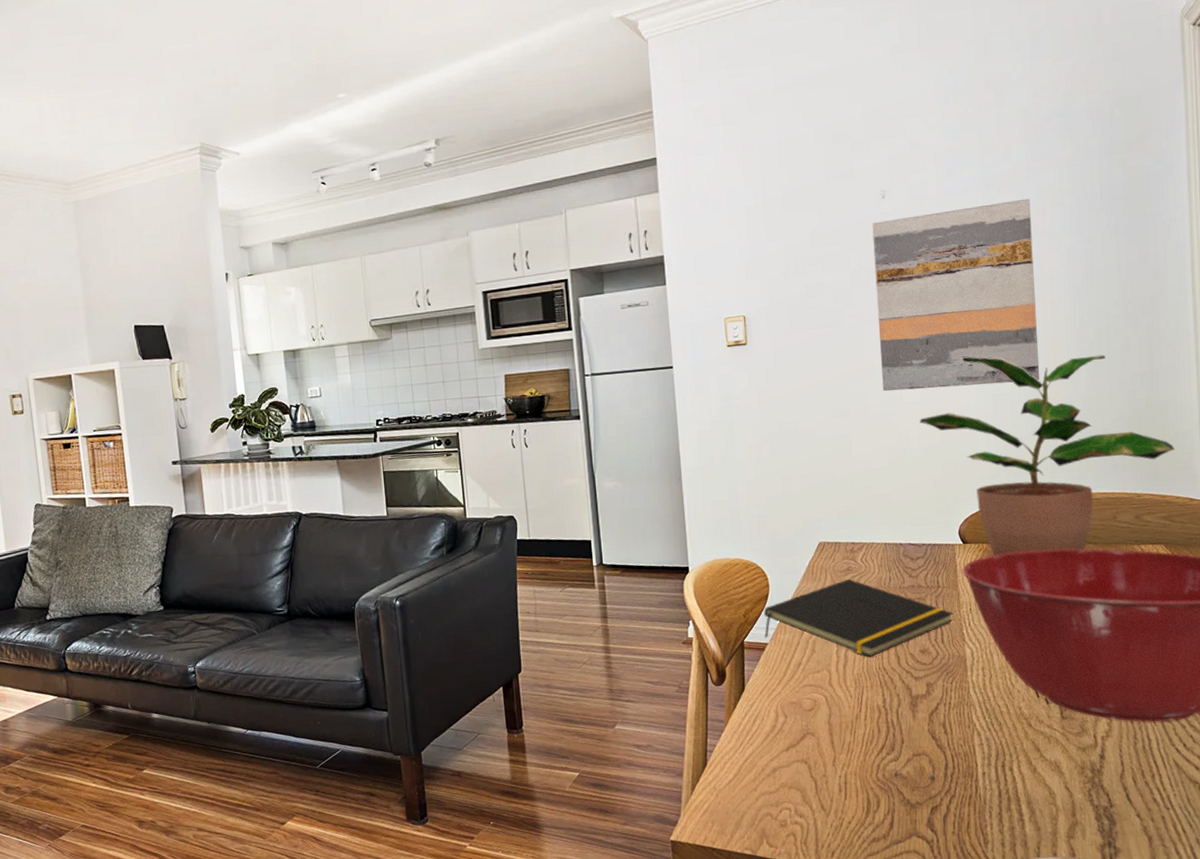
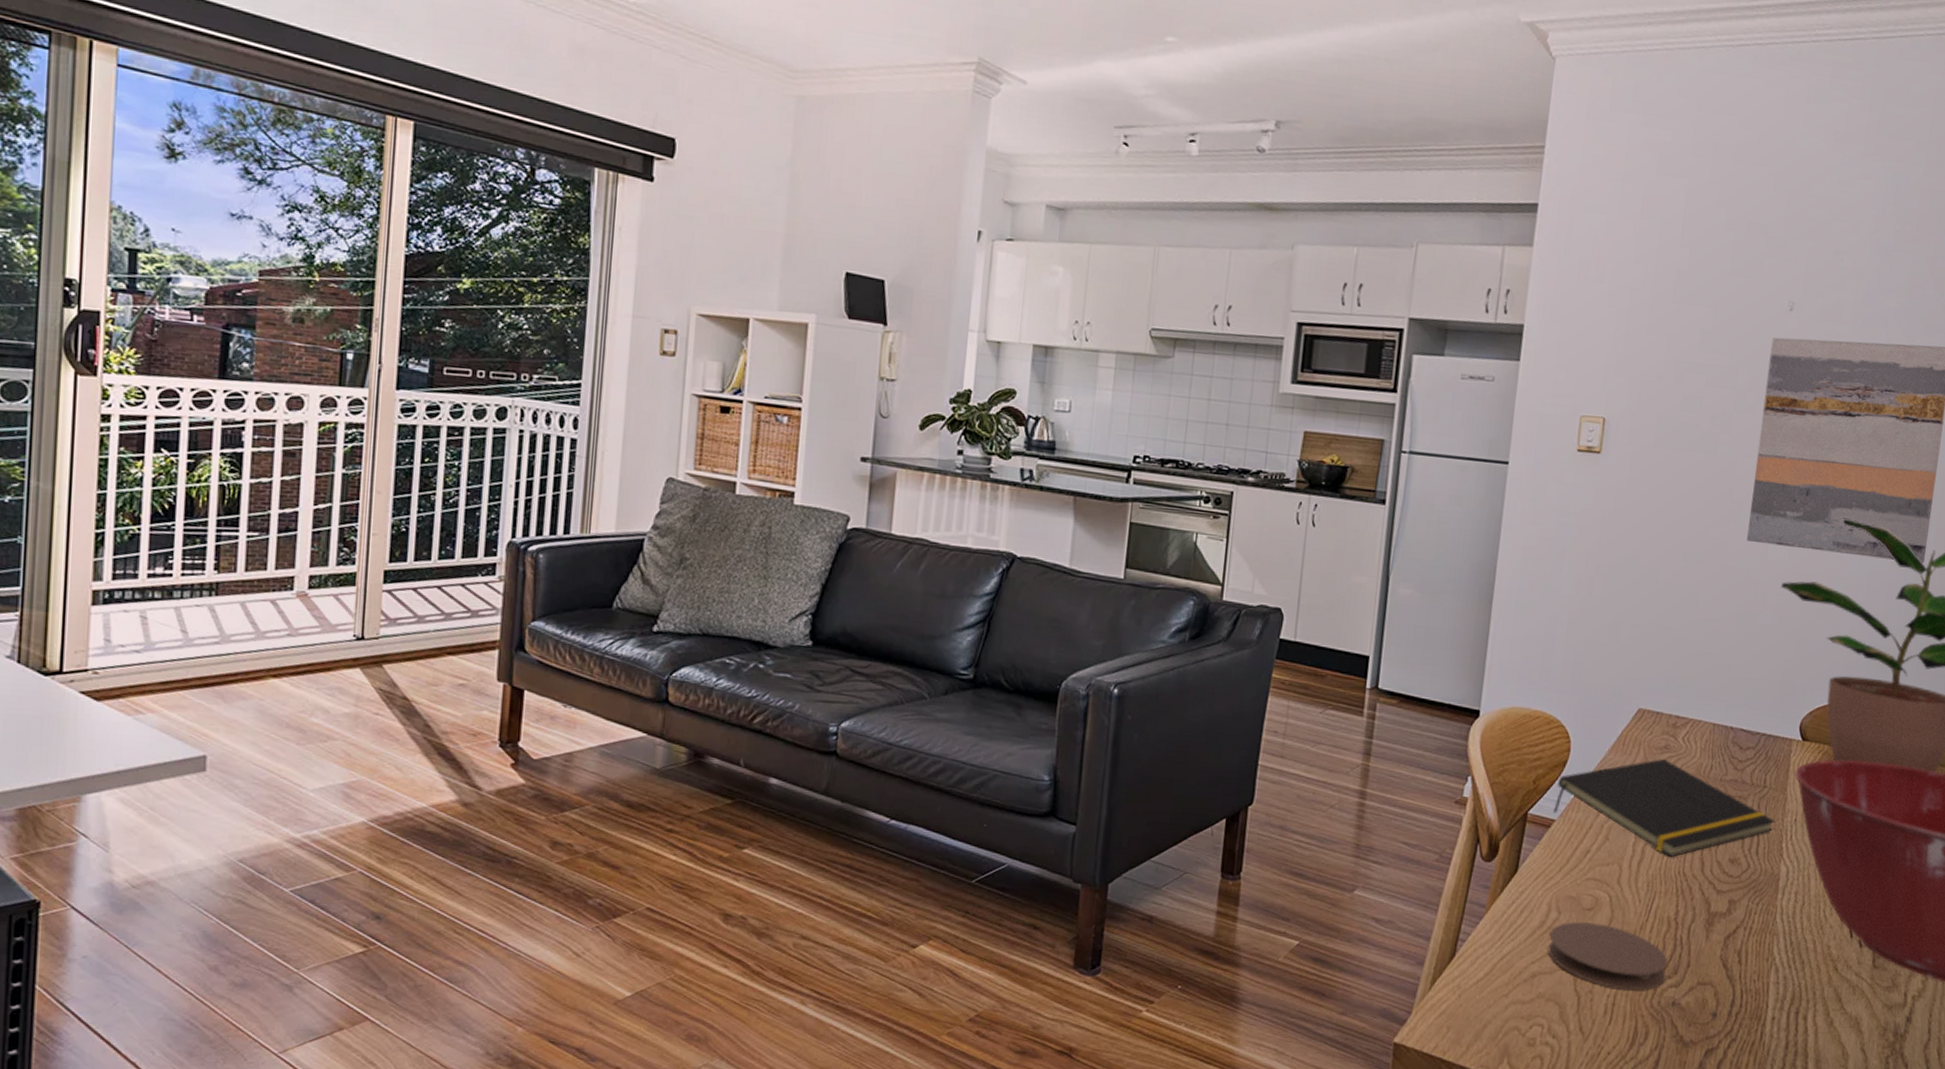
coaster: none [781,720,885,770] -> present [1548,922,1668,991]

